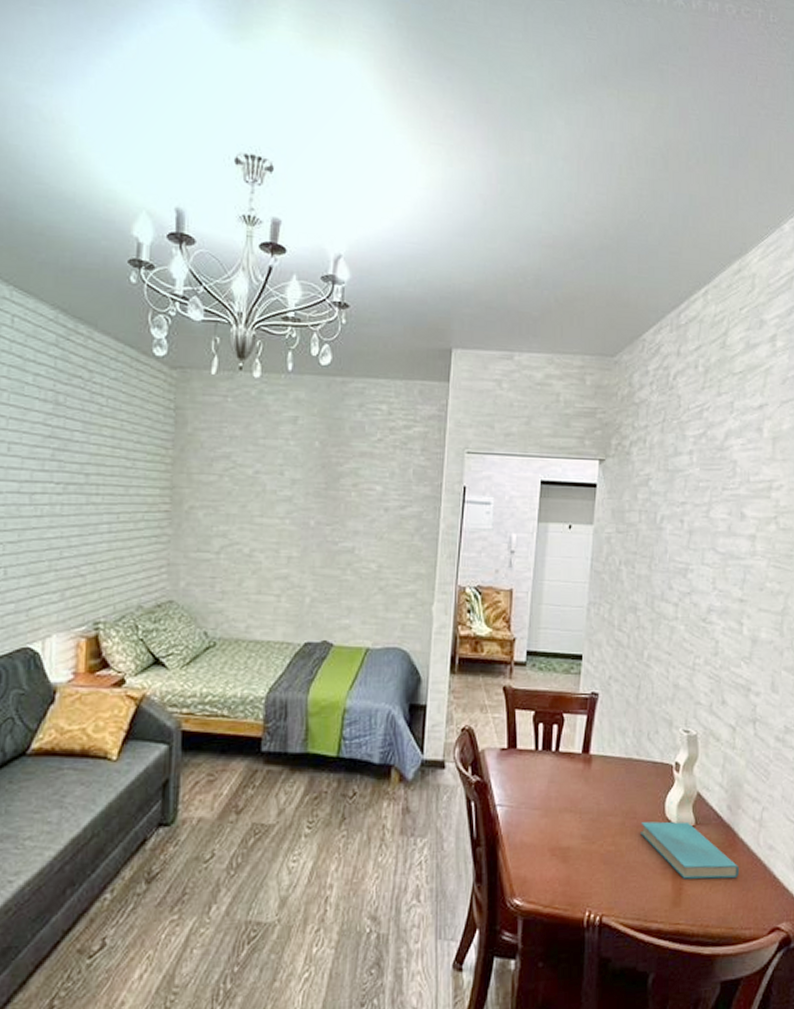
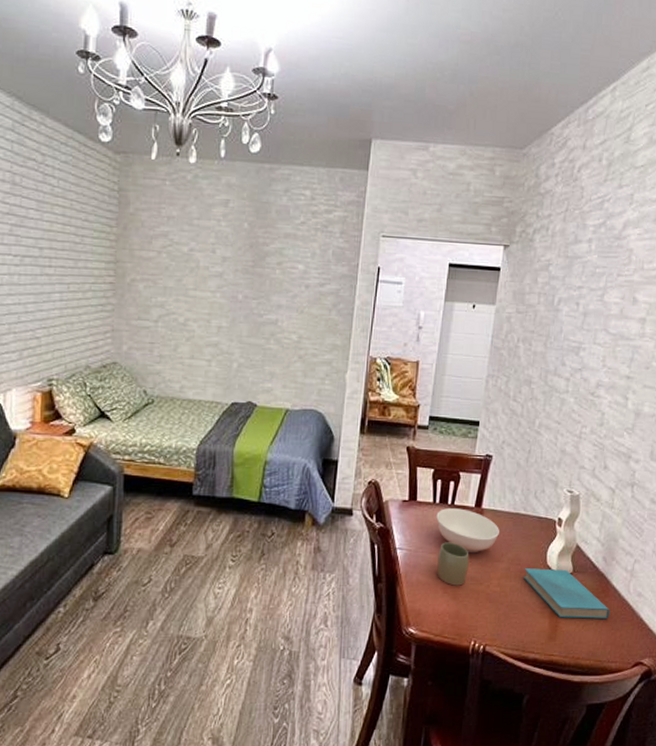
bowl: none [539,755,611,808] -> present [436,508,499,554]
mug: none [543,795,579,847] -> present [437,542,469,586]

